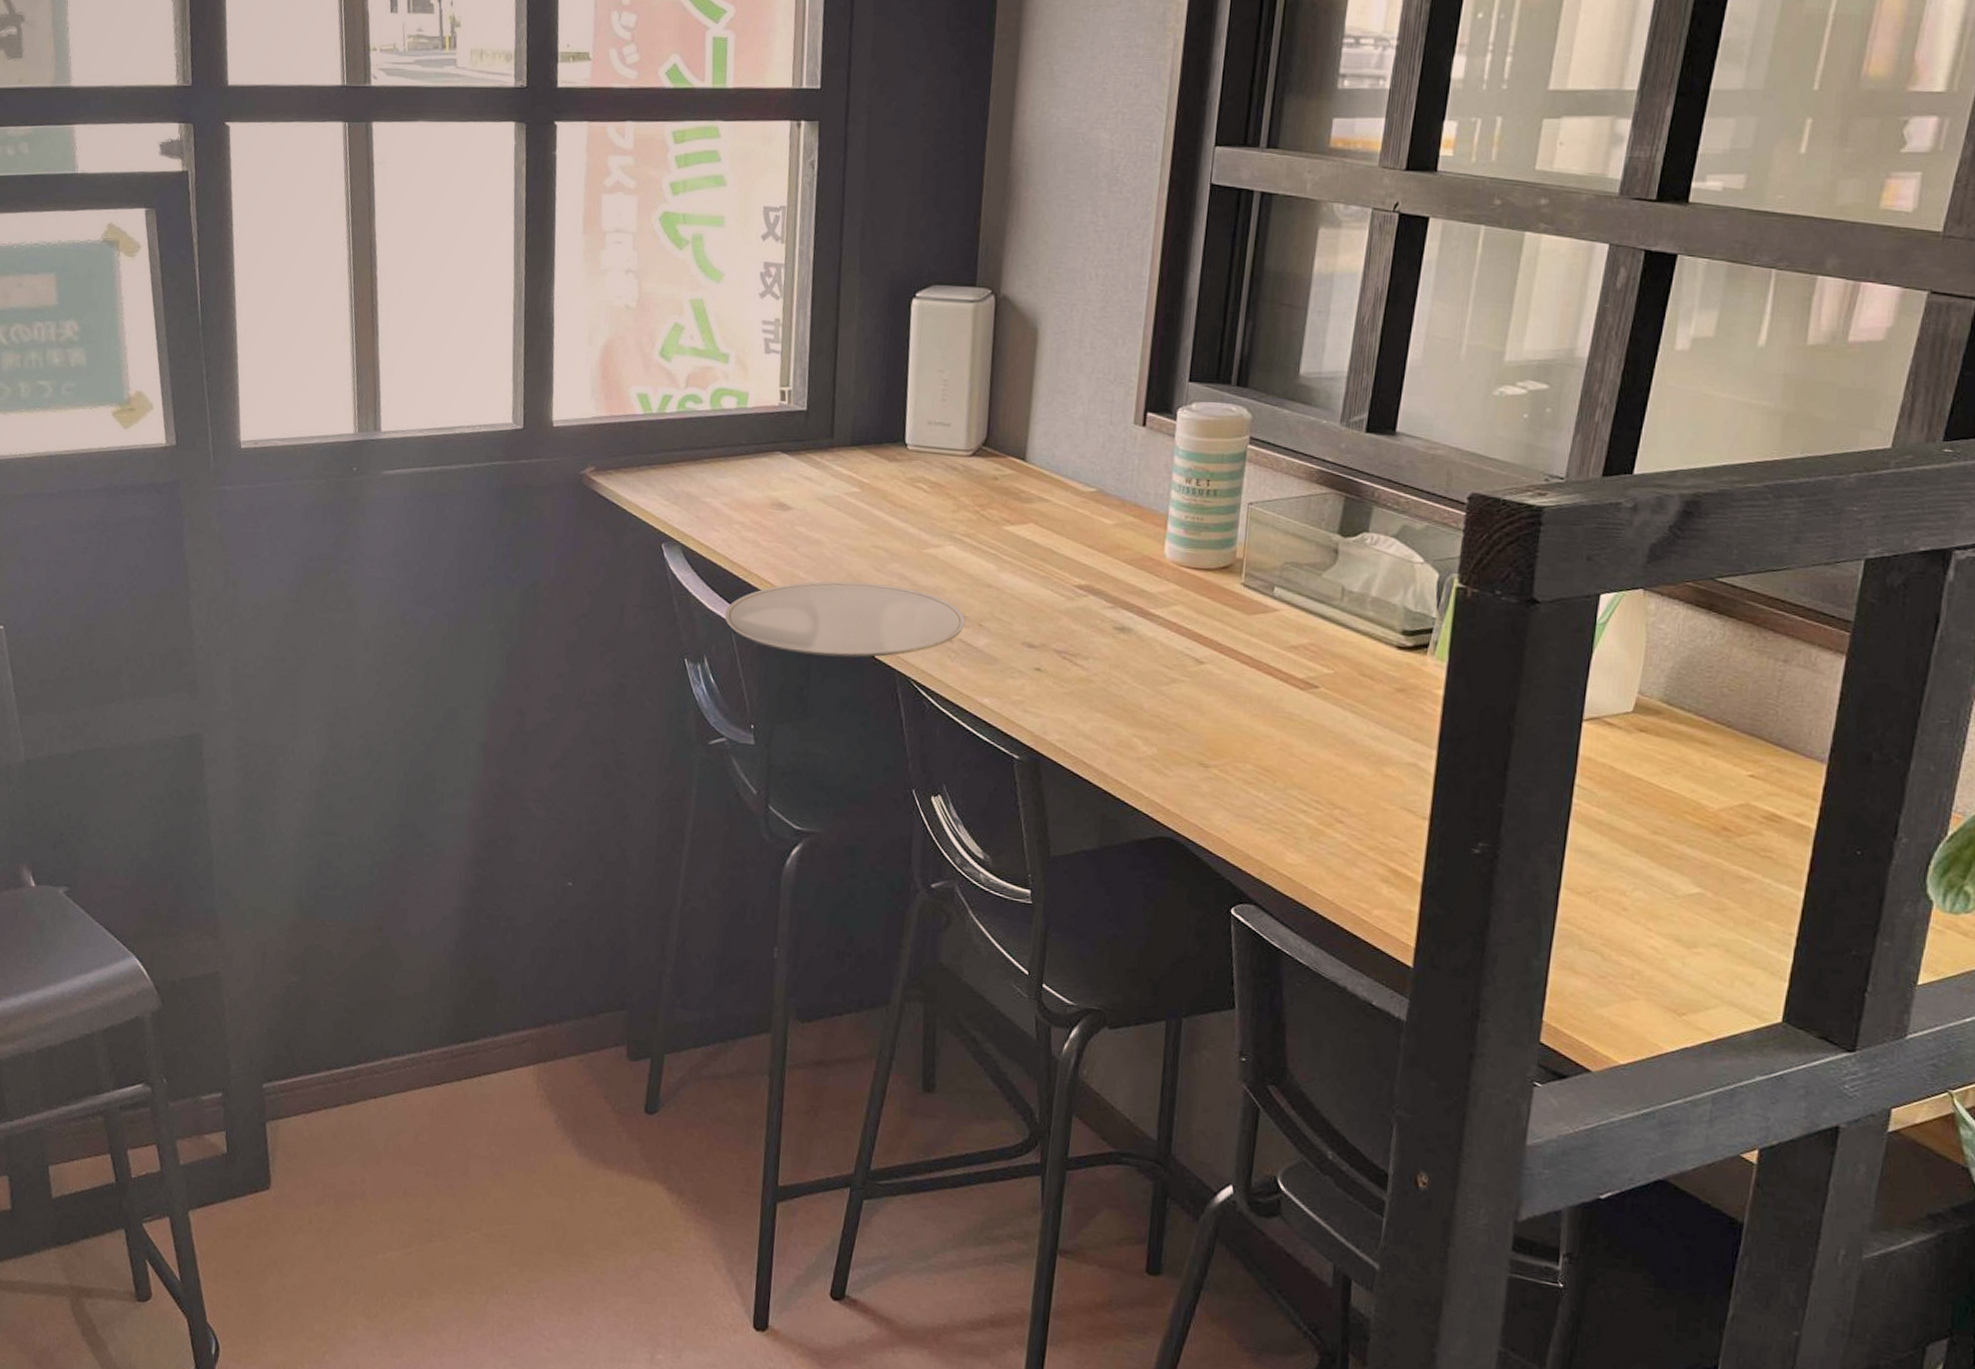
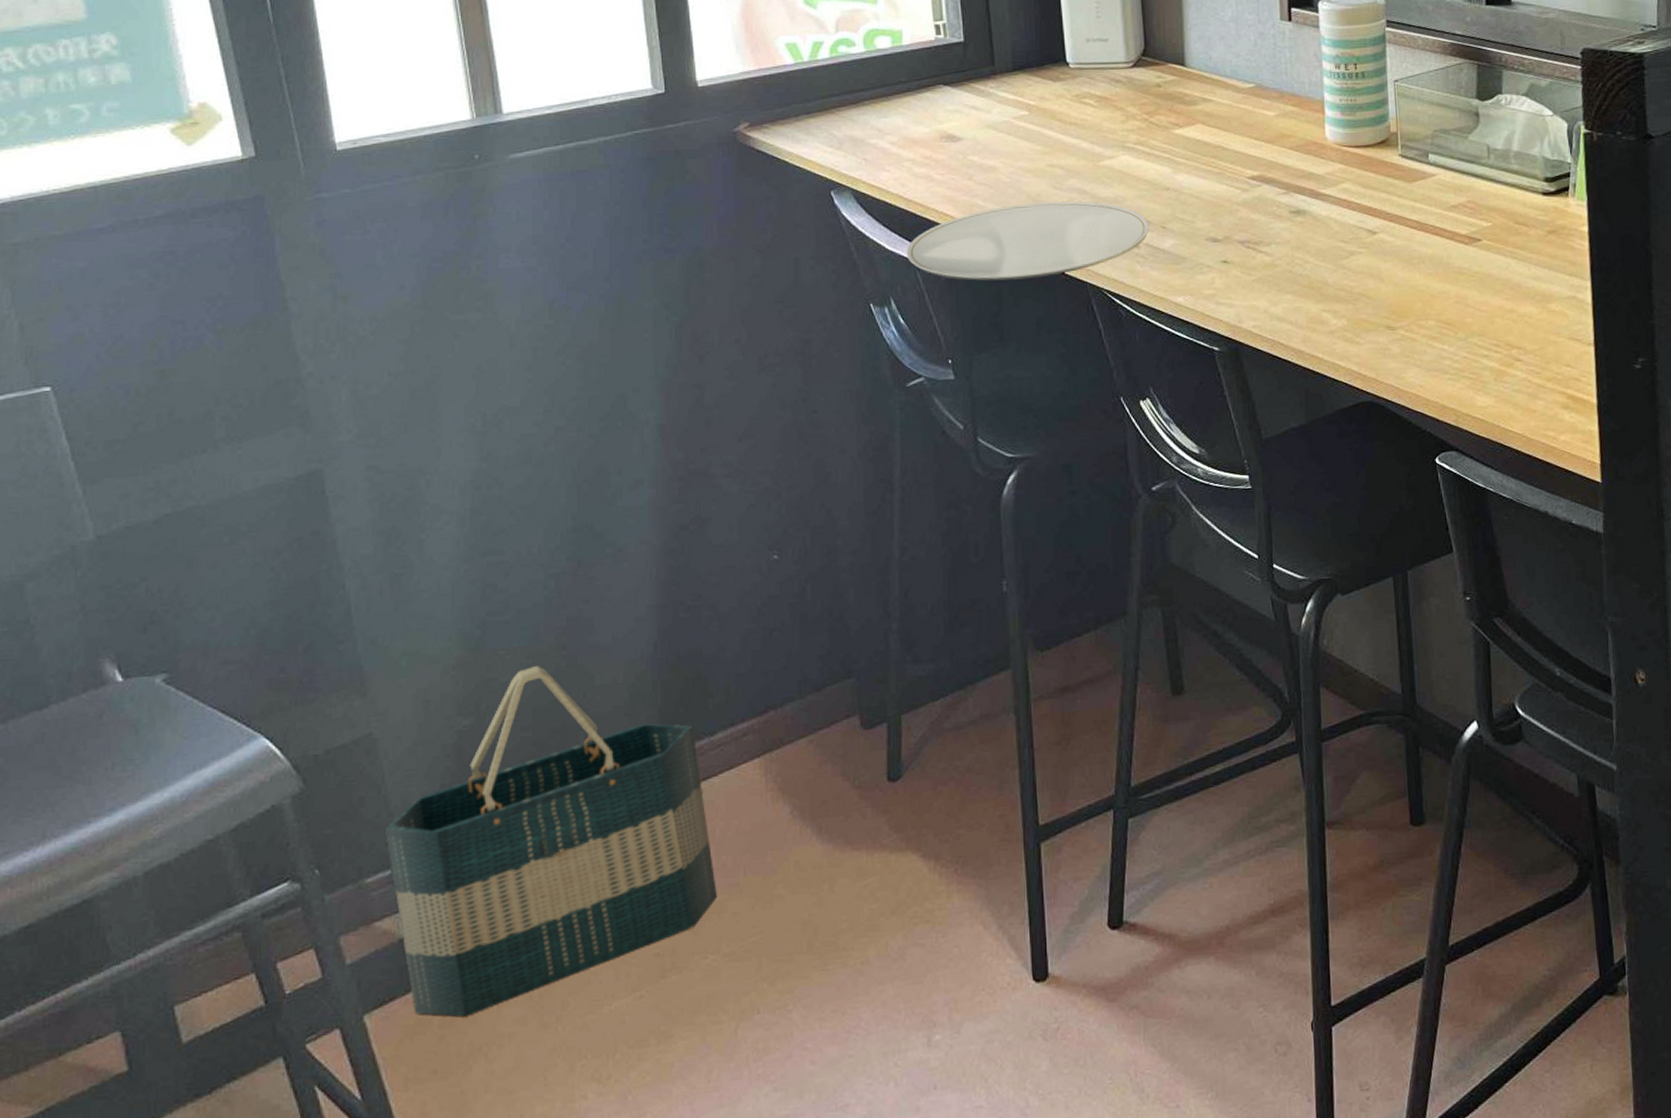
tote bag: none [221,941,484,1233] -> present [386,666,717,1017]

